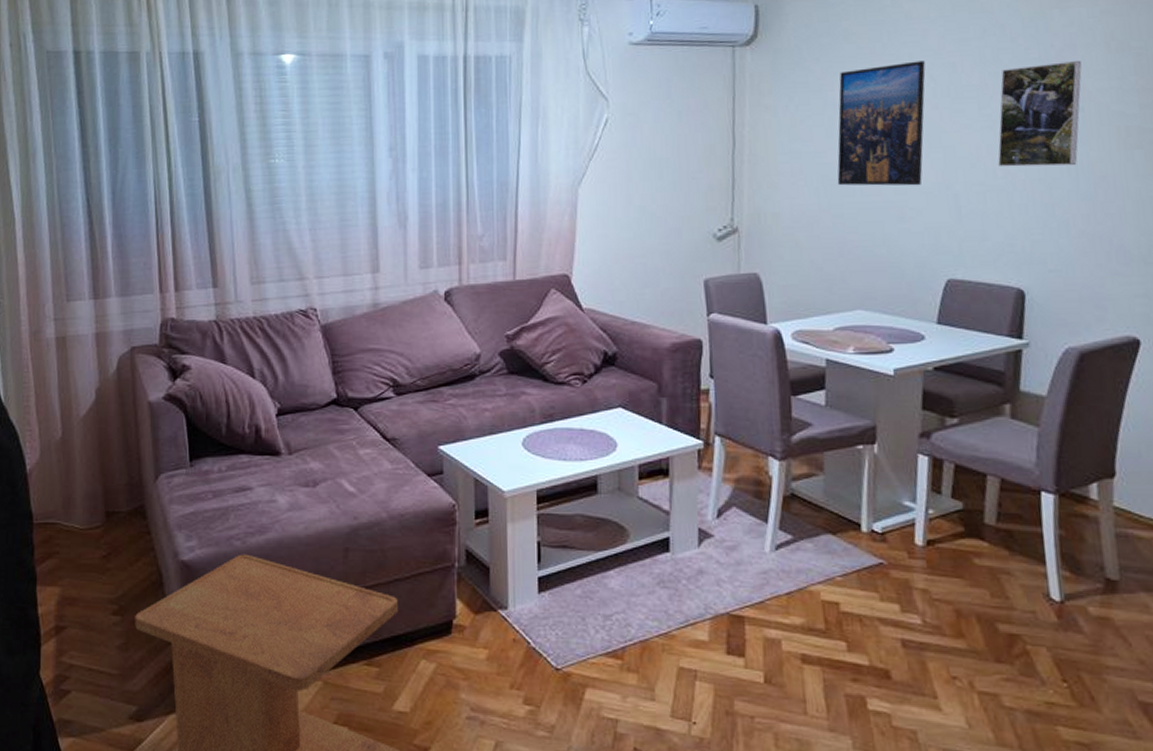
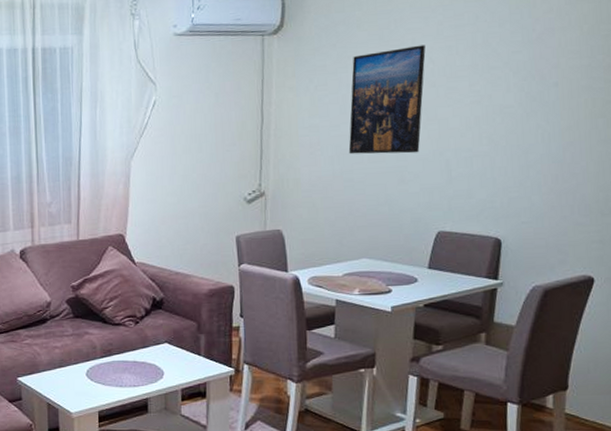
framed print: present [998,61,1082,167] -> none [484,43,558,136]

